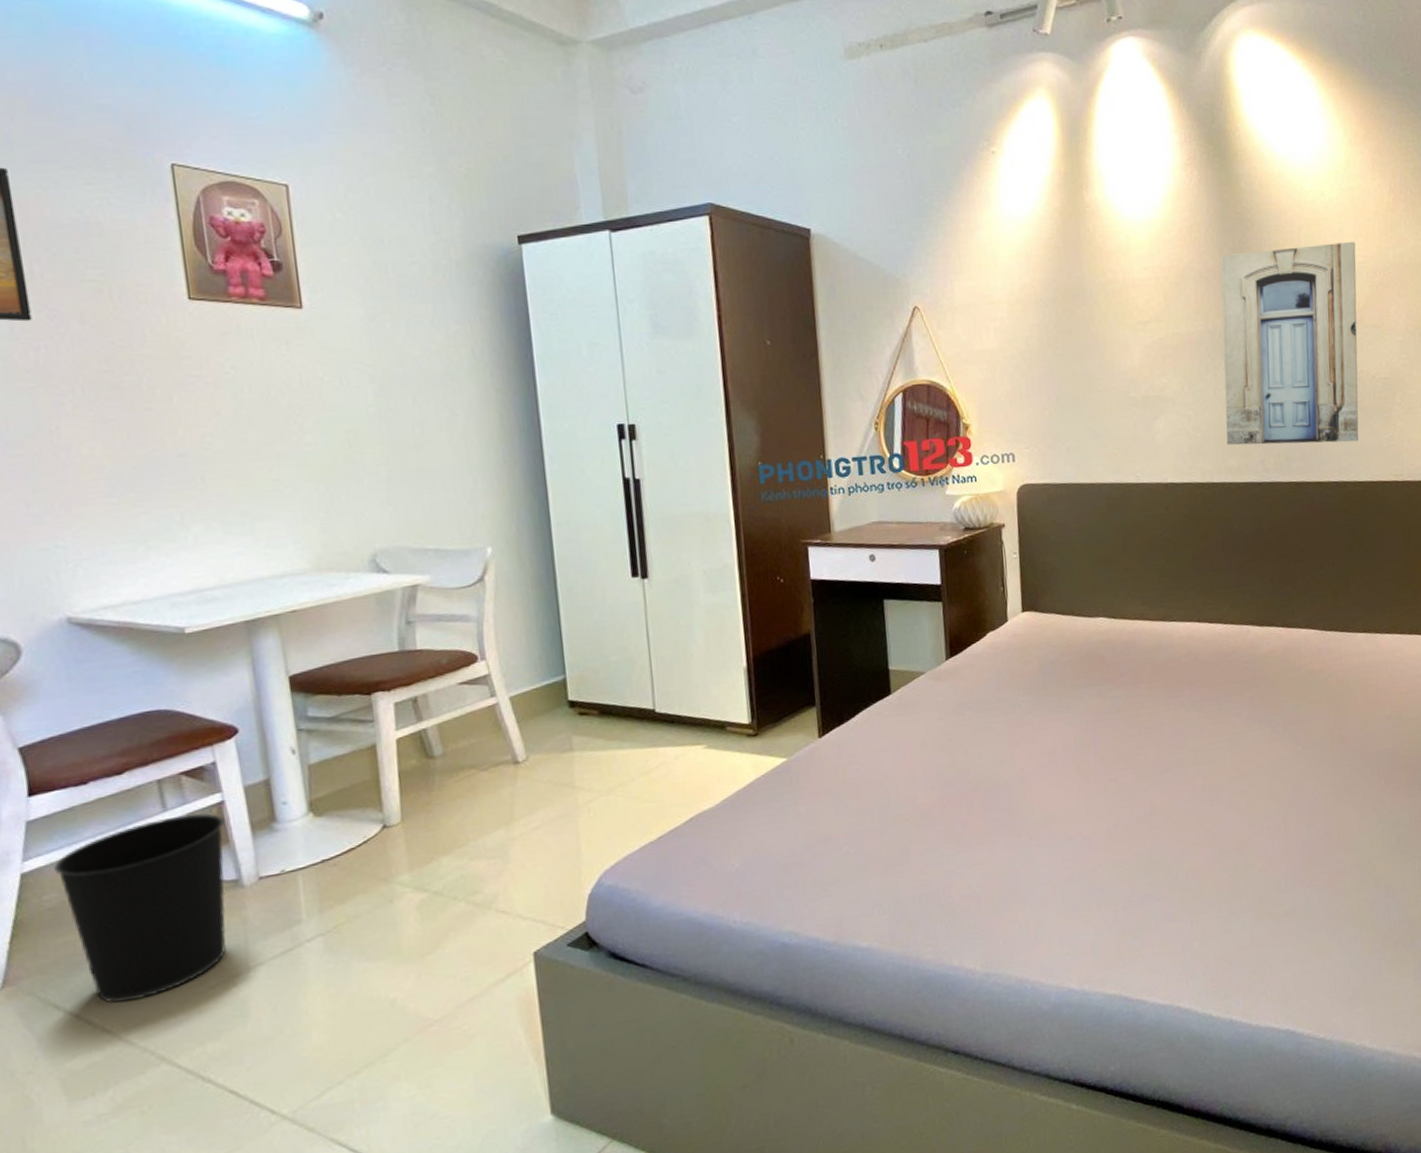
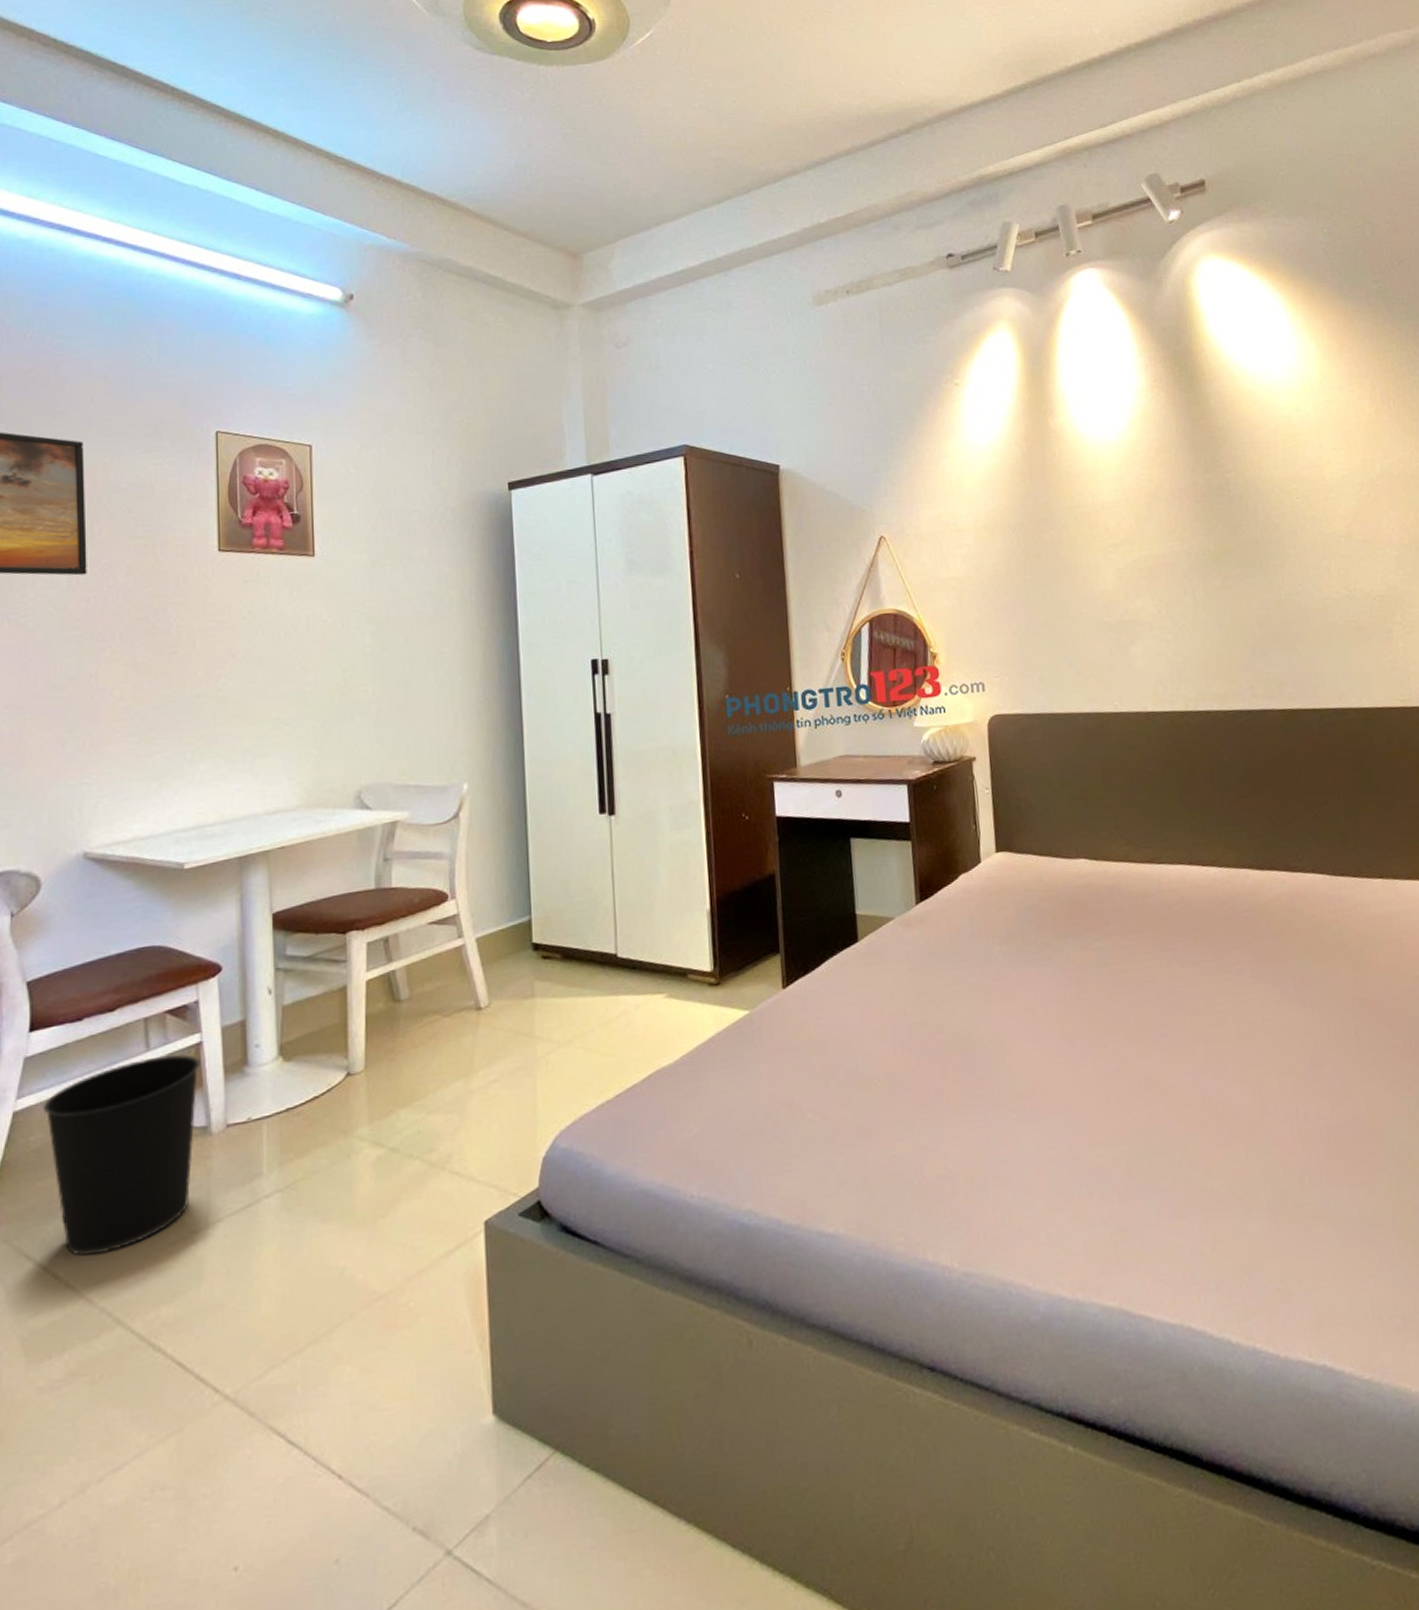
wall art: present [1221,241,1359,445] -> none [1193,454,1357,671]

